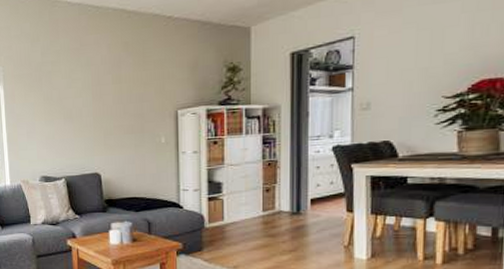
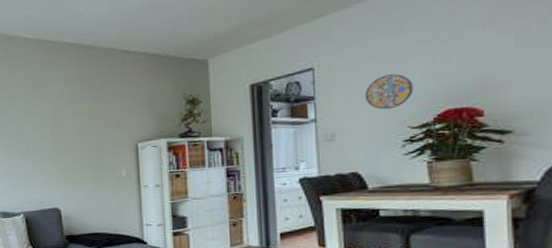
manhole cover: none [402,43,451,80] -> present [364,74,414,110]

